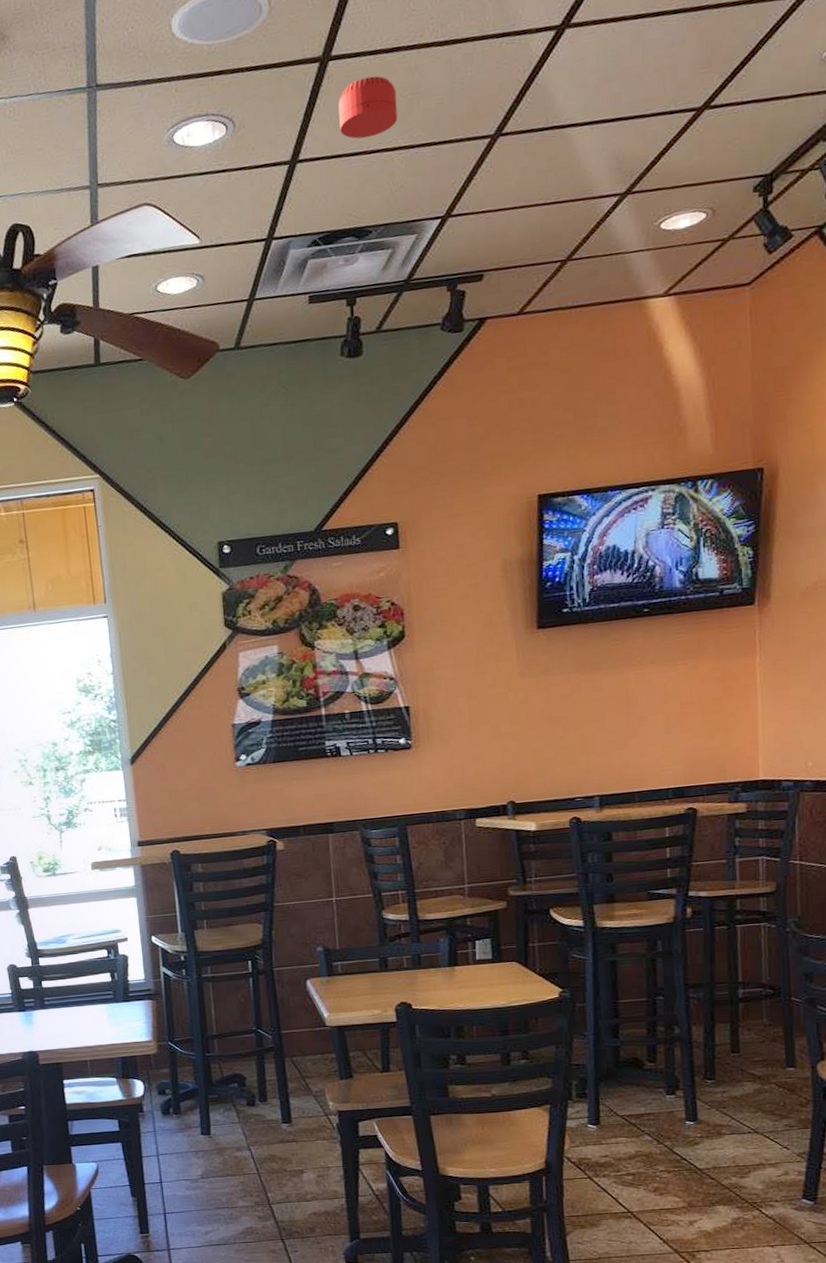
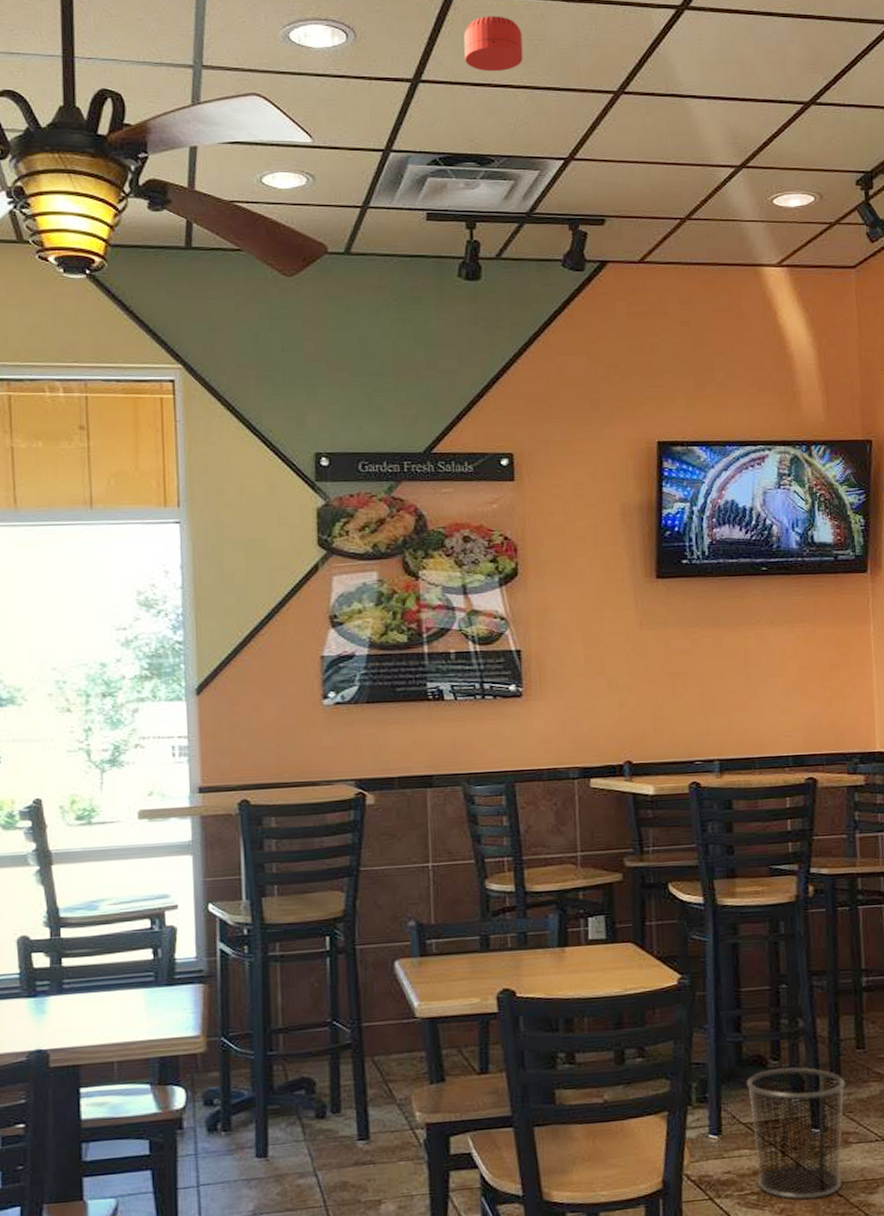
waste bin: none [623,1068,720,1181] -> present [746,1067,846,1200]

